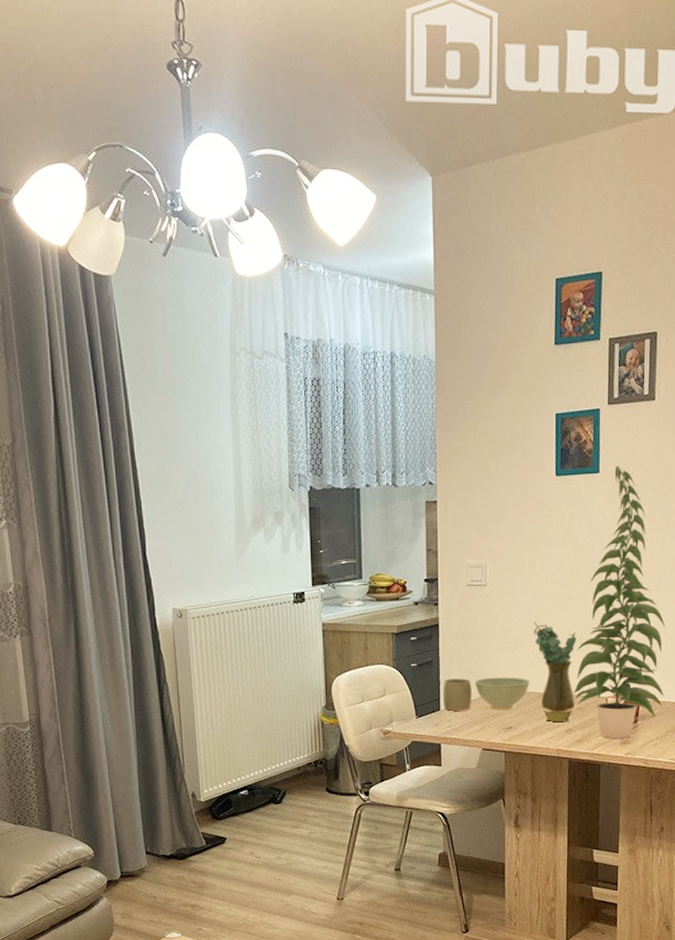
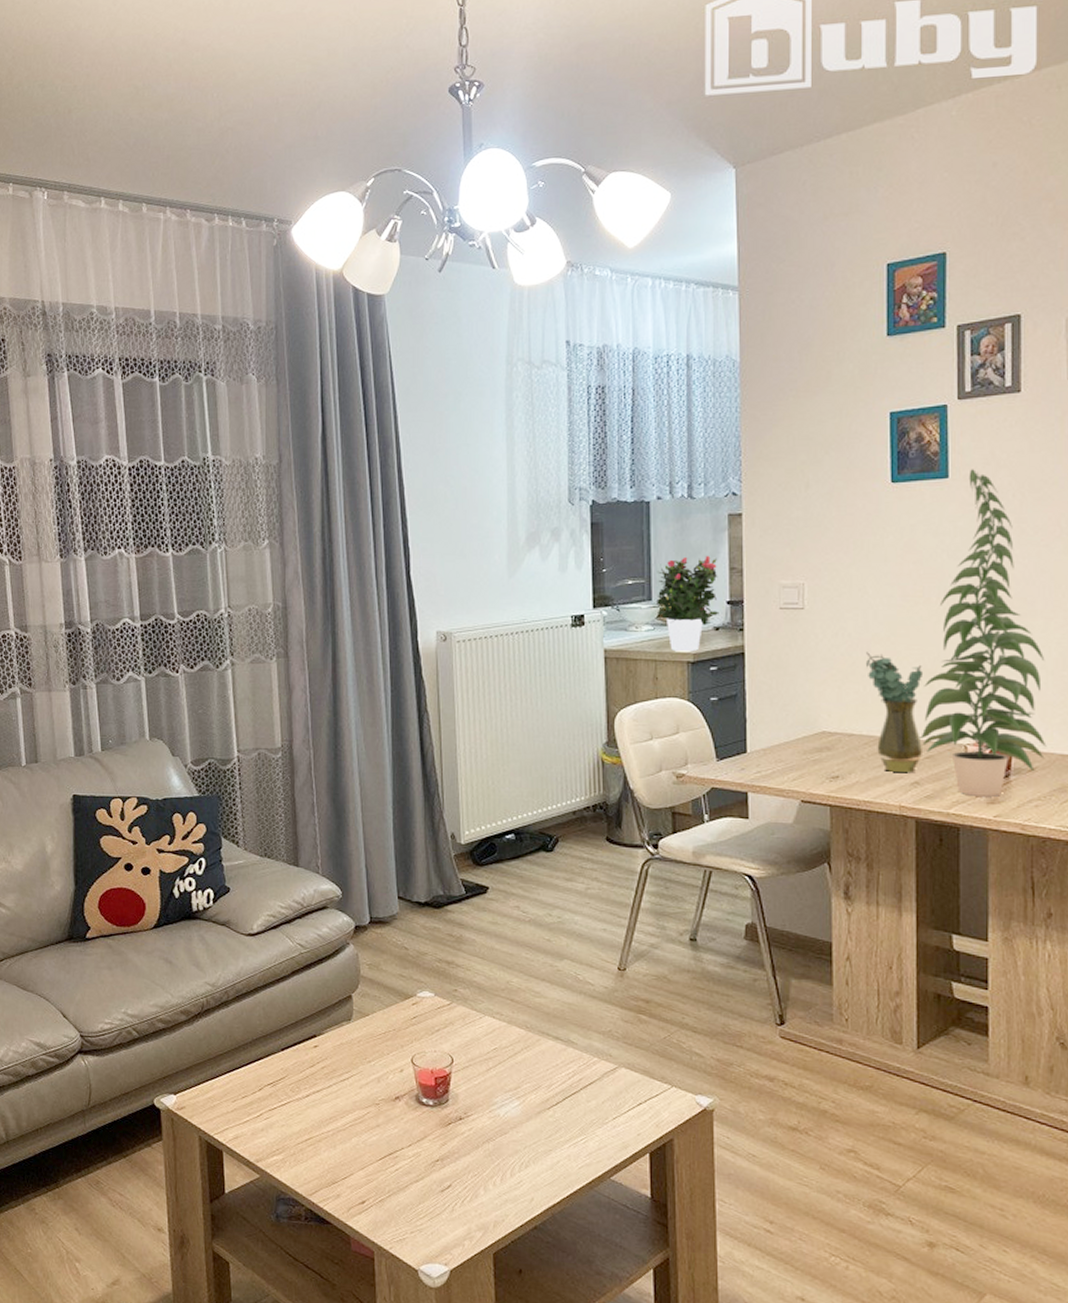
potted flower: none [366,539,418,625] -> present [657,556,720,652]
mug: present [442,679,473,711] -> none [749,716,788,754]
bowl: present [474,677,531,710] -> none [789,716,863,756]

